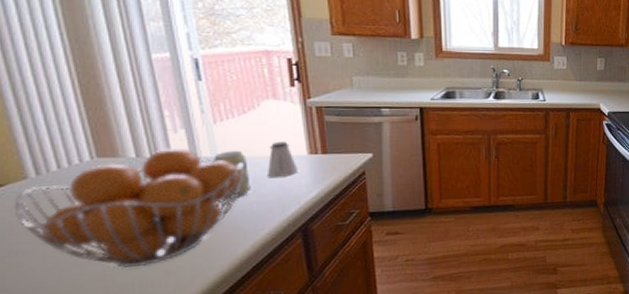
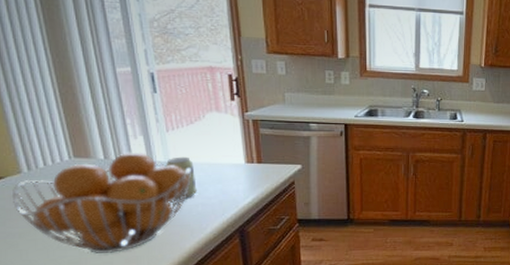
saltshaker: present [267,141,298,178] -> none [210,150,237,183]

